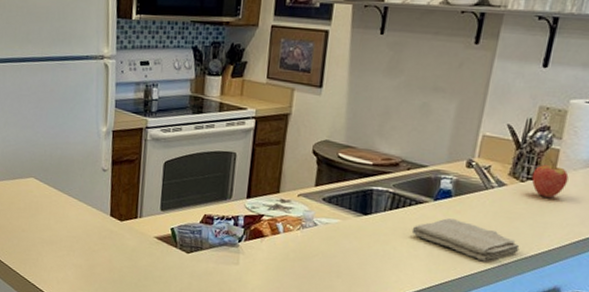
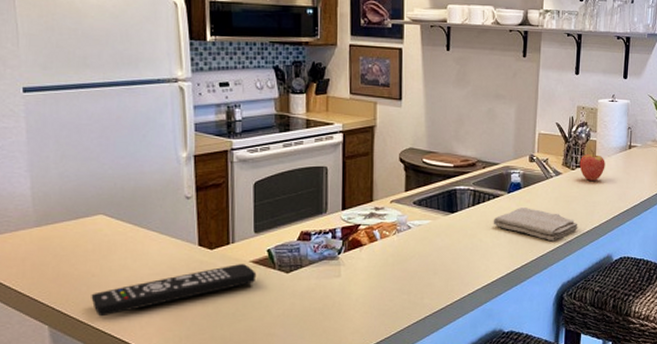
remote control: none [20,237,160,268] -> present [91,264,257,317]

